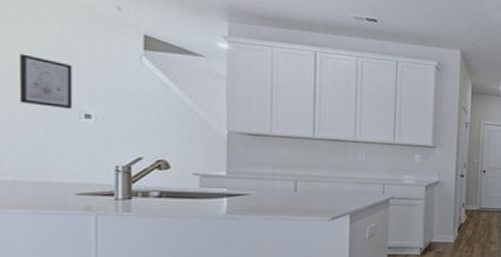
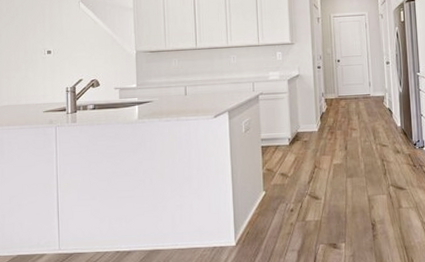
wall art: present [18,53,73,110] -> none [10,13,40,49]

